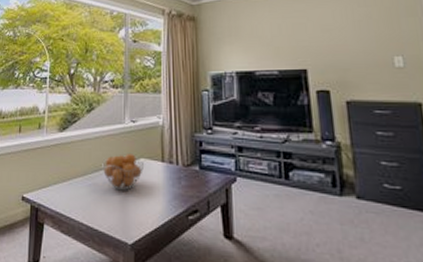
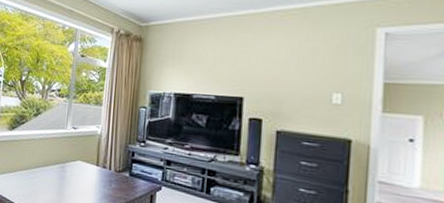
fruit basket: present [102,154,145,191] -> none [43,155,81,186]

